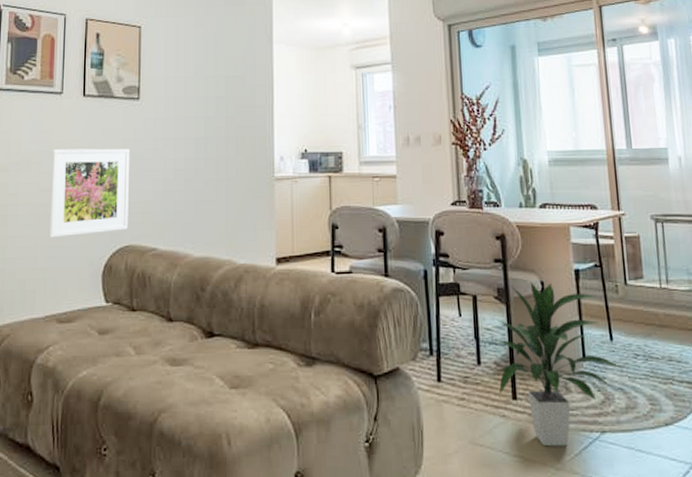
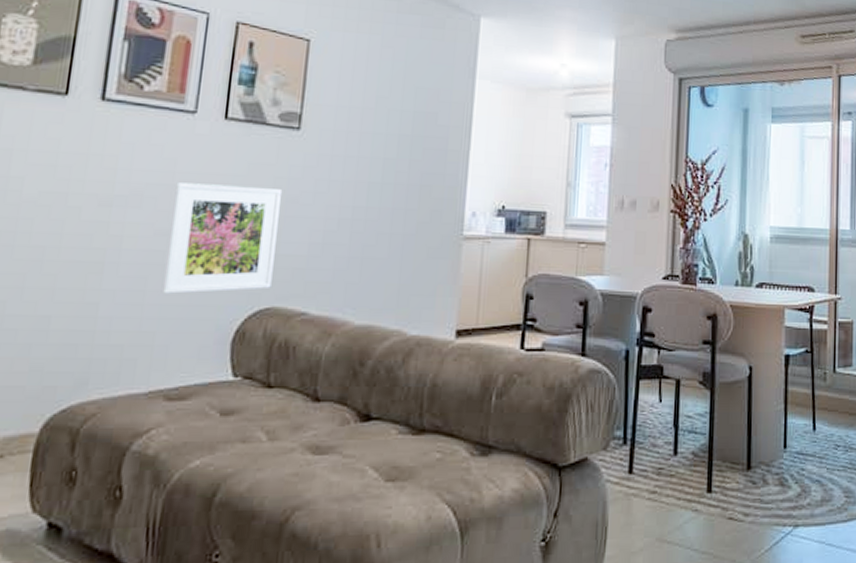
indoor plant: present [493,281,620,447] -> none [689,366,820,543]

